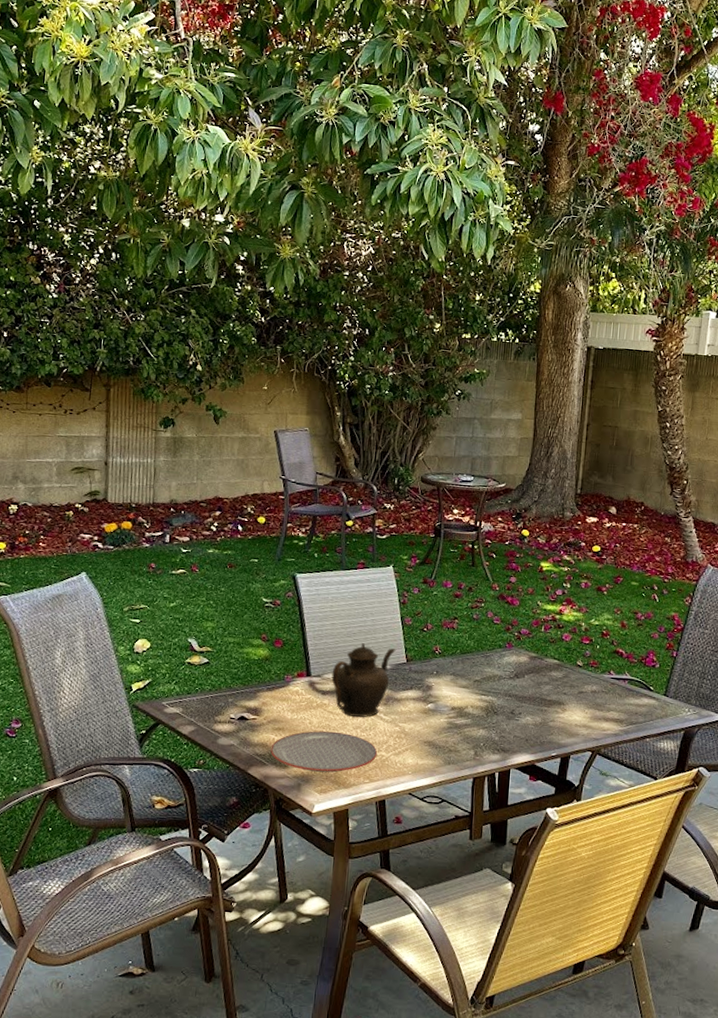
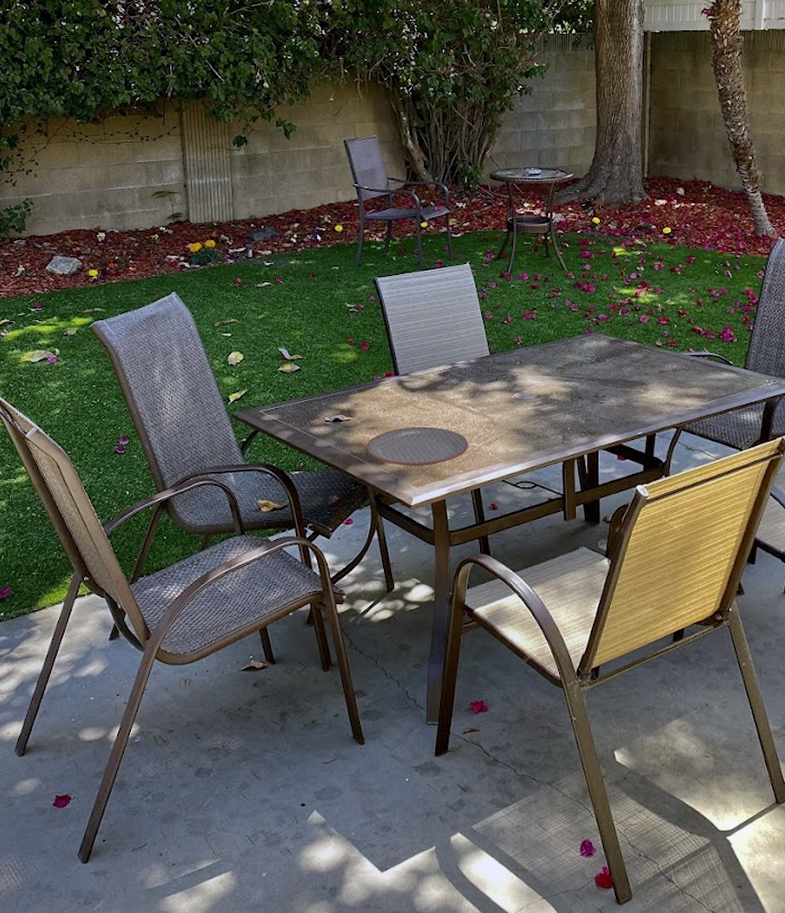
teapot: present [331,643,397,718] -> none [419,340,480,412]

